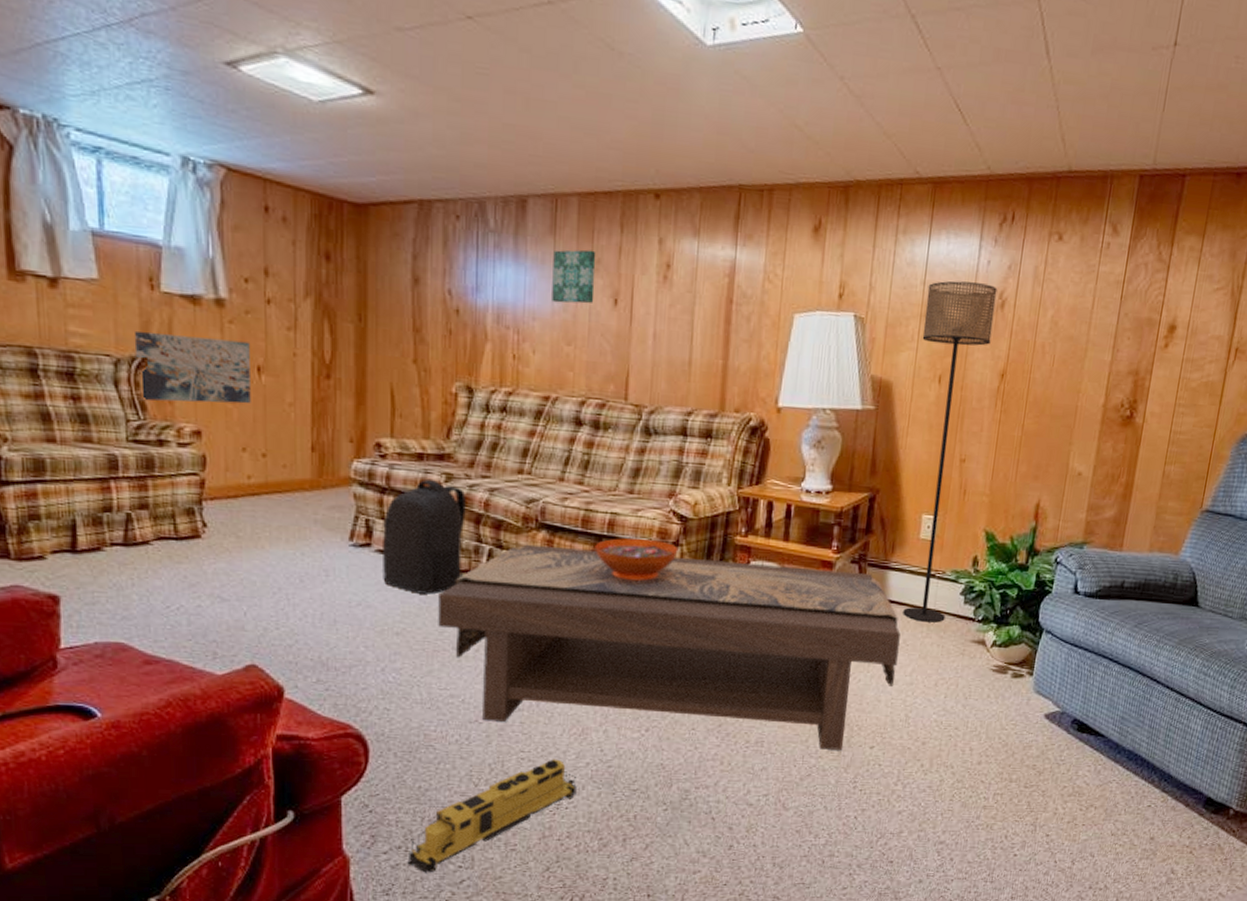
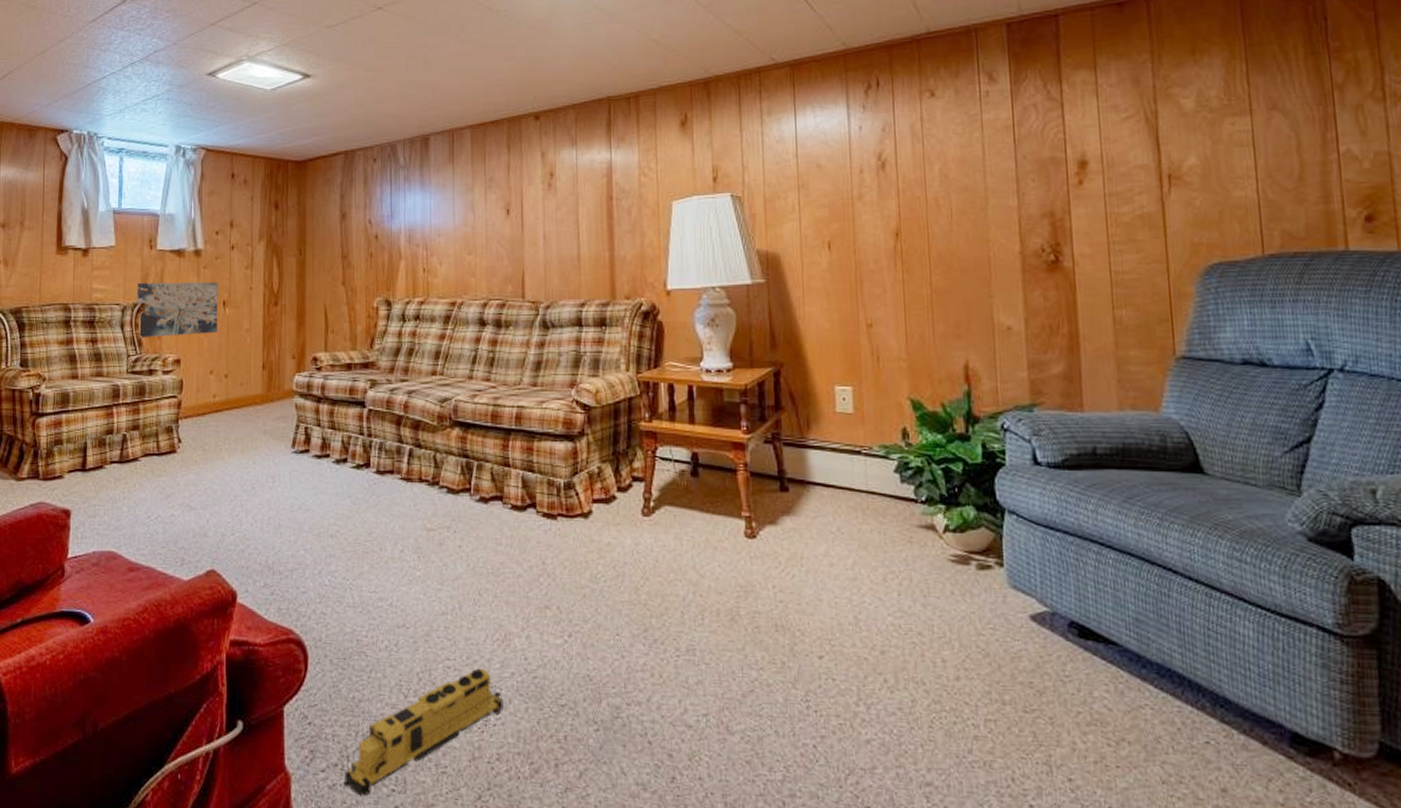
backpack: present [383,478,466,594] -> none [319,386,389,496]
coffee table: present [438,544,901,750] -> none [367,442,835,660]
wall art: present [552,249,596,304] -> none [453,171,489,219]
decorative bowl: present [595,537,678,581] -> none [505,430,585,473]
floor lamp: present [903,280,998,623] -> none [801,148,882,506]

